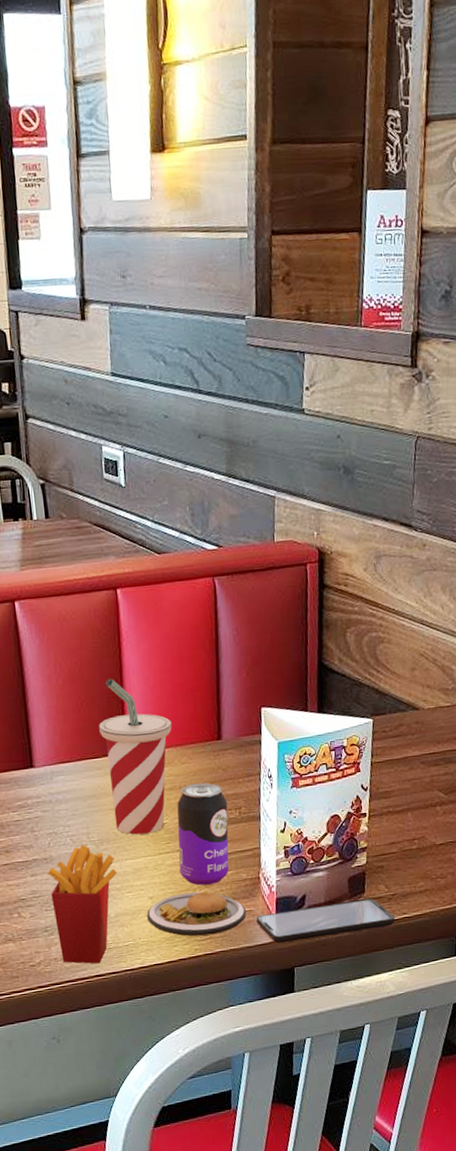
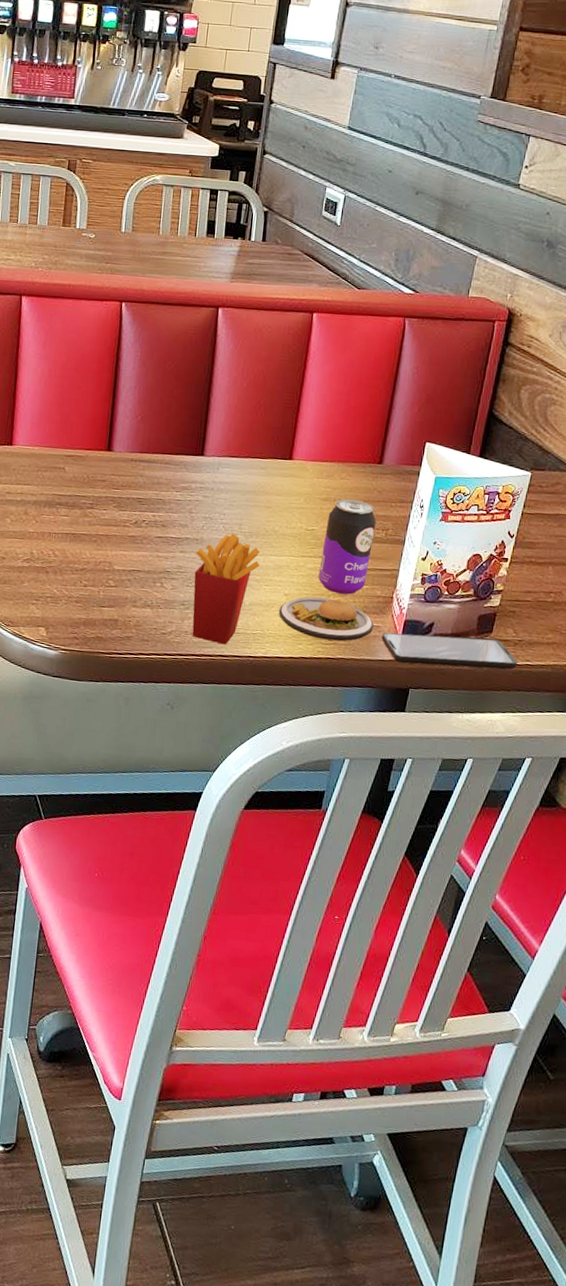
beverage cup: present [98,678,172,835] -> none [267,390,339,536]

